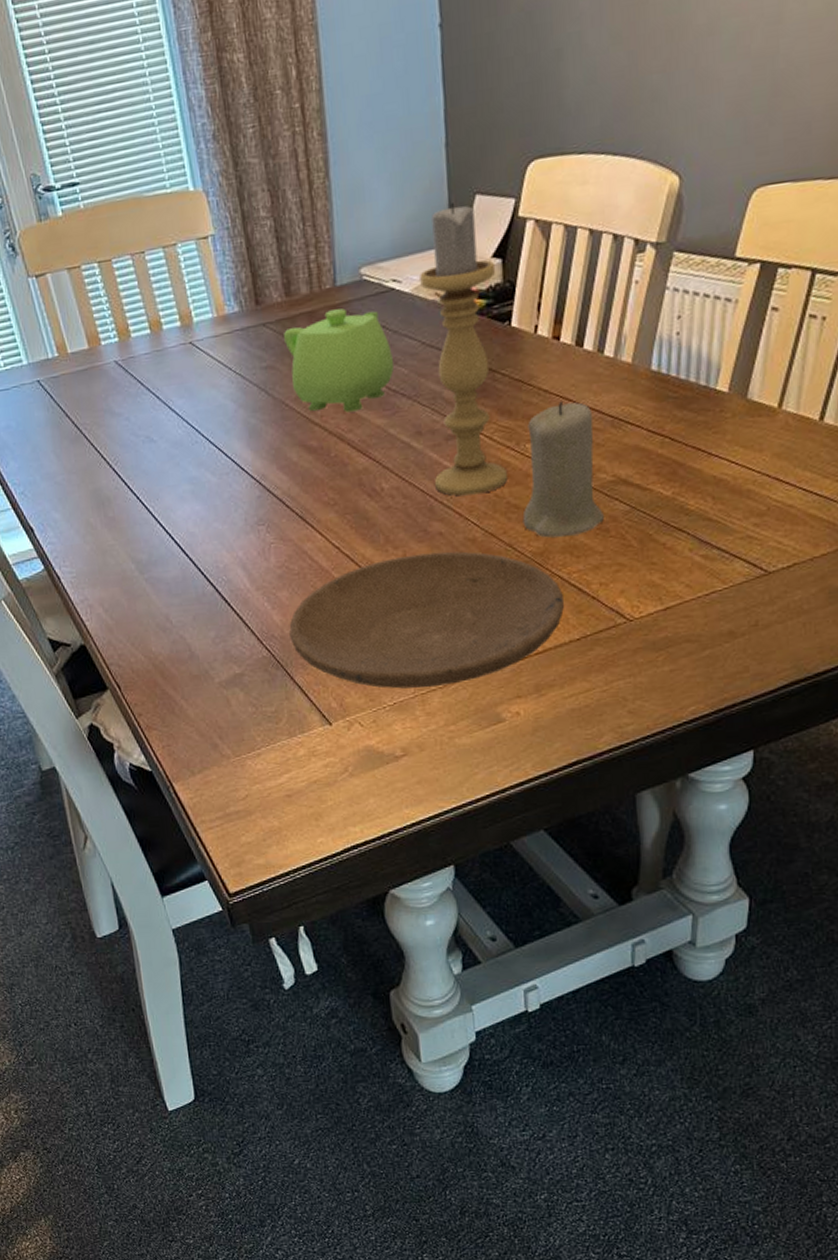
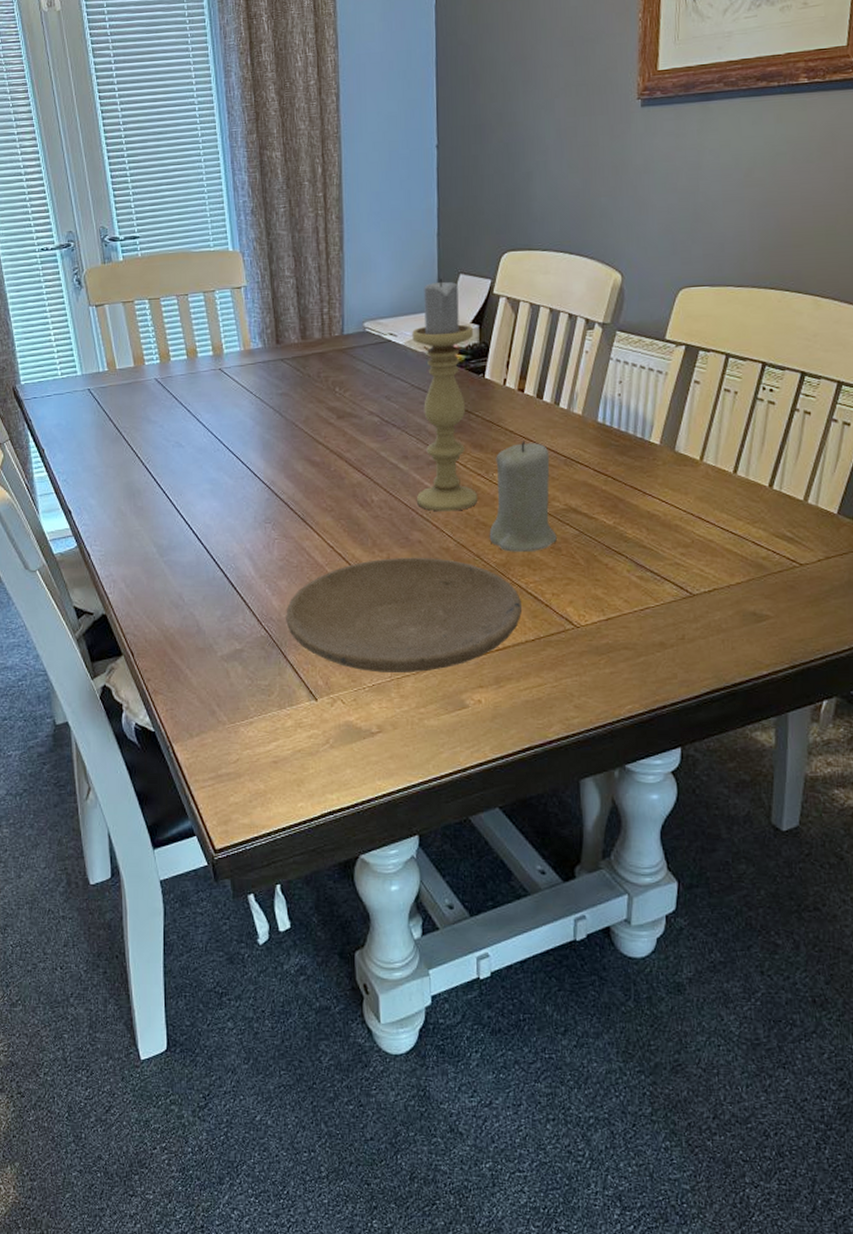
teapot: present [284,308,395,413] -> none [298,352,388,436]

